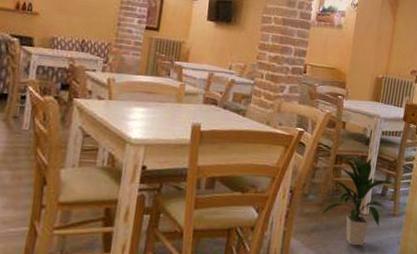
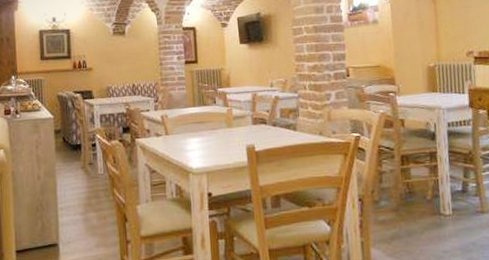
indoor plant: present [320,156,397,246] -> none [397,154,479,250]

